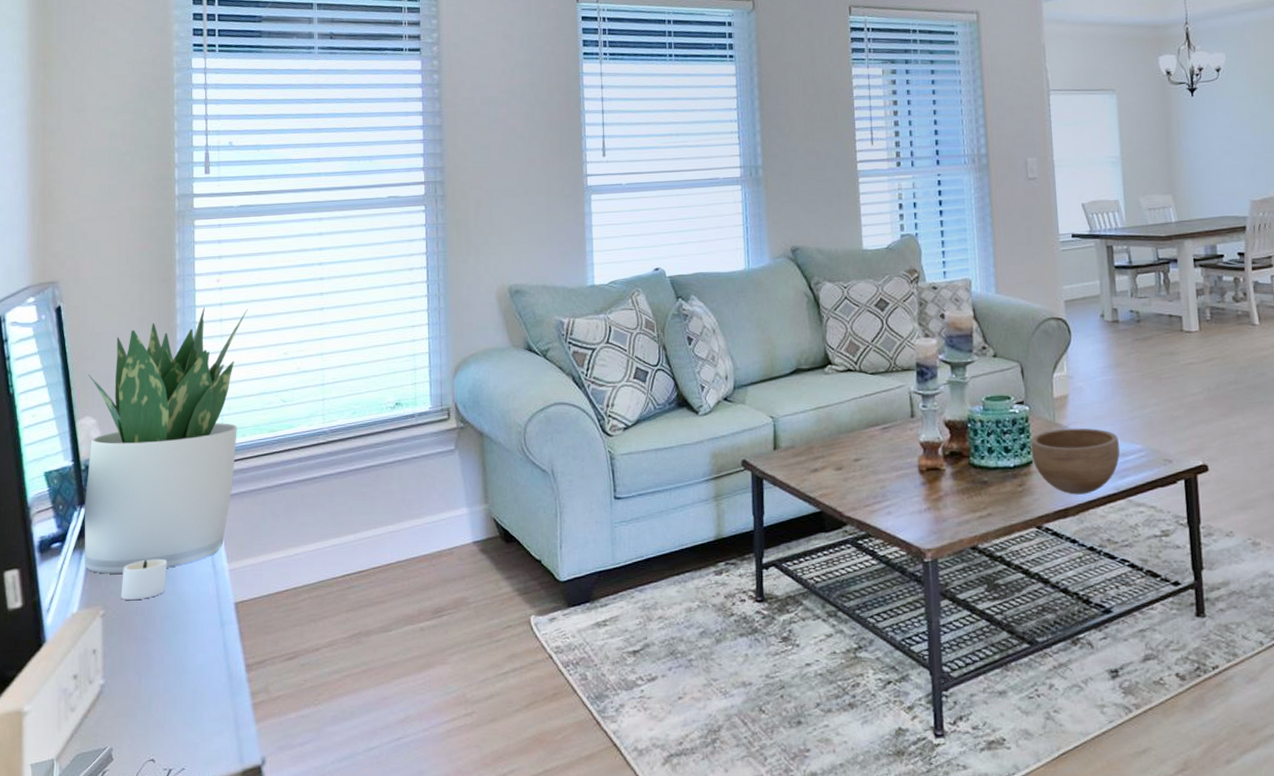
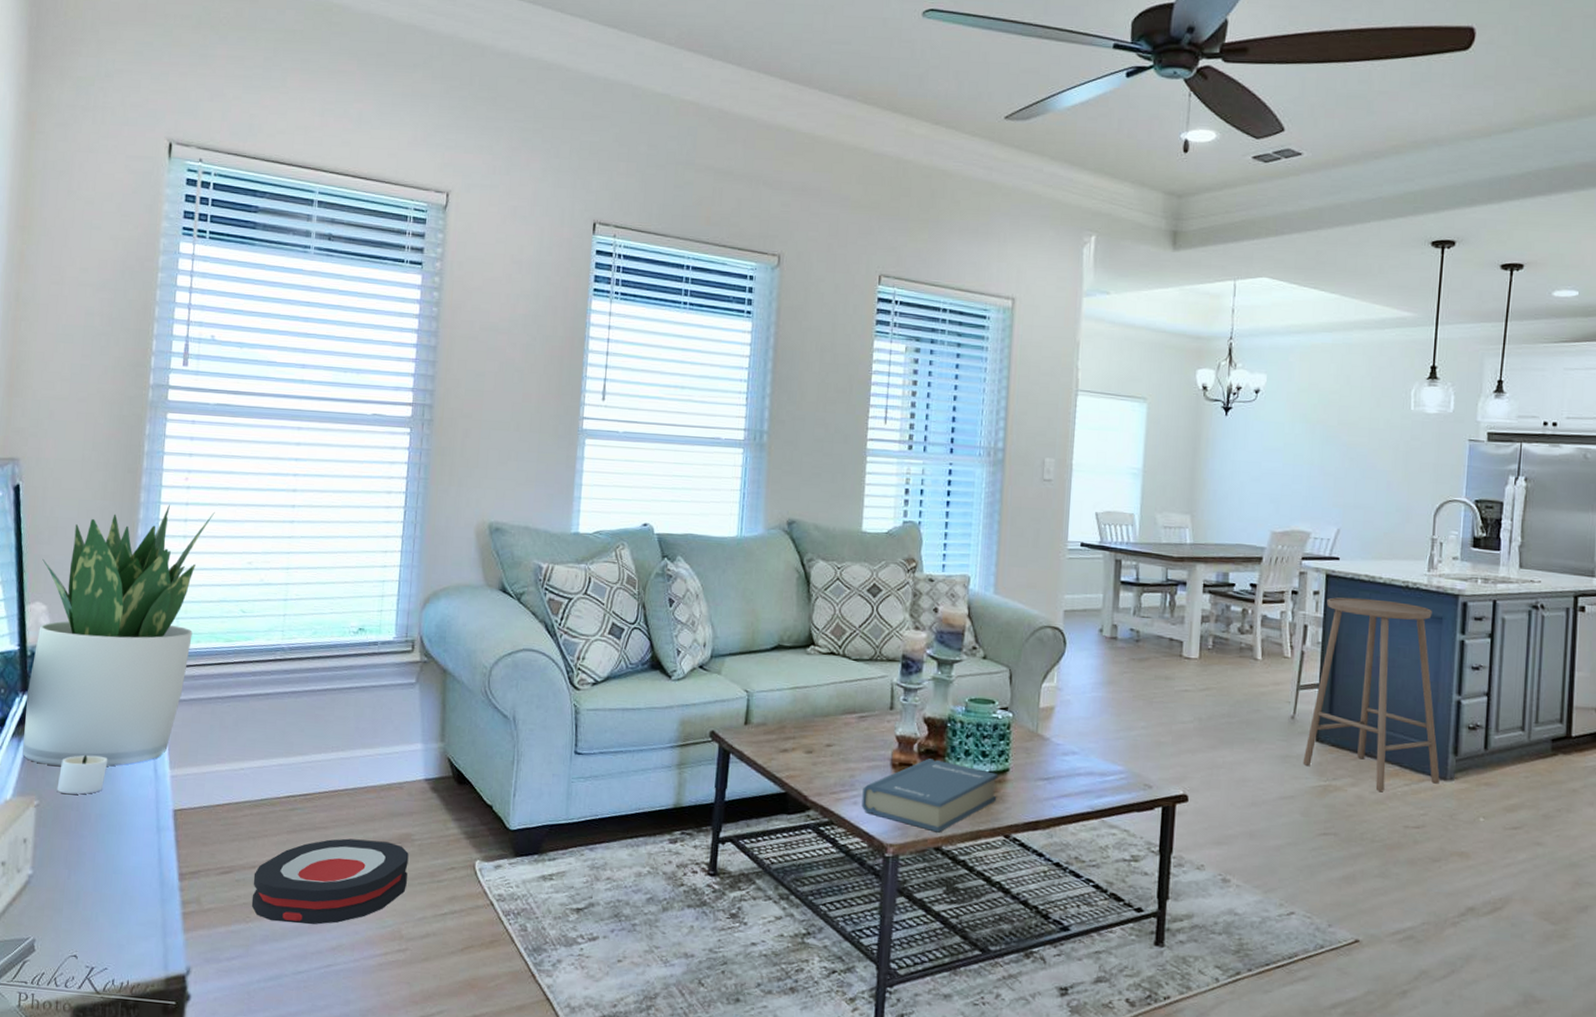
robot vacuum: none [318,608,466,701] -> present [251,838,409,925]
book: none [894,460,1025,532] -> present [861,758,999,833]
bowl: present [1030,428,1120,495] -> none [1008,740,1101,809]

